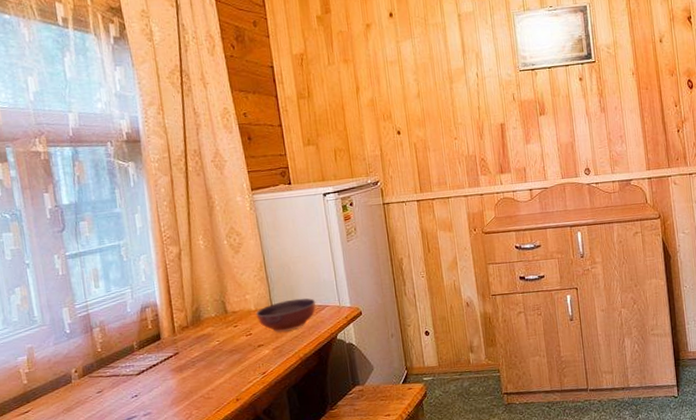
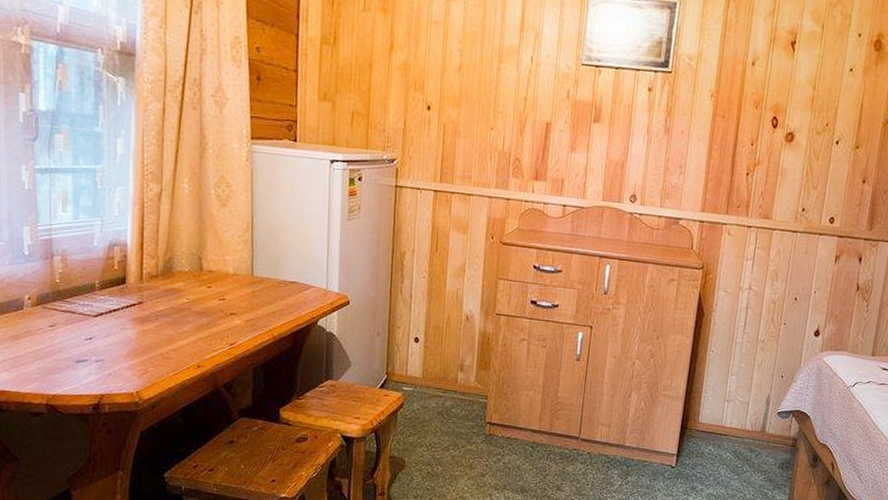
bowl: present [256,298,316,332] -> none [233,270,302,305]

